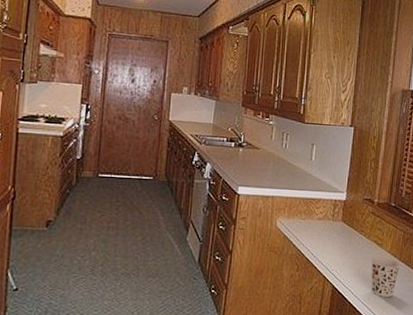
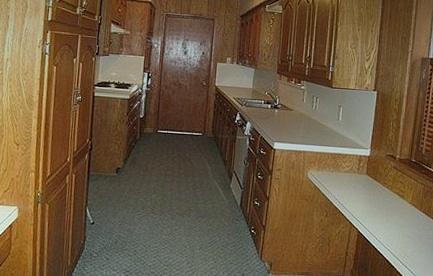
cup: present [370,257,401,297] -> none [393,207,421,243]

